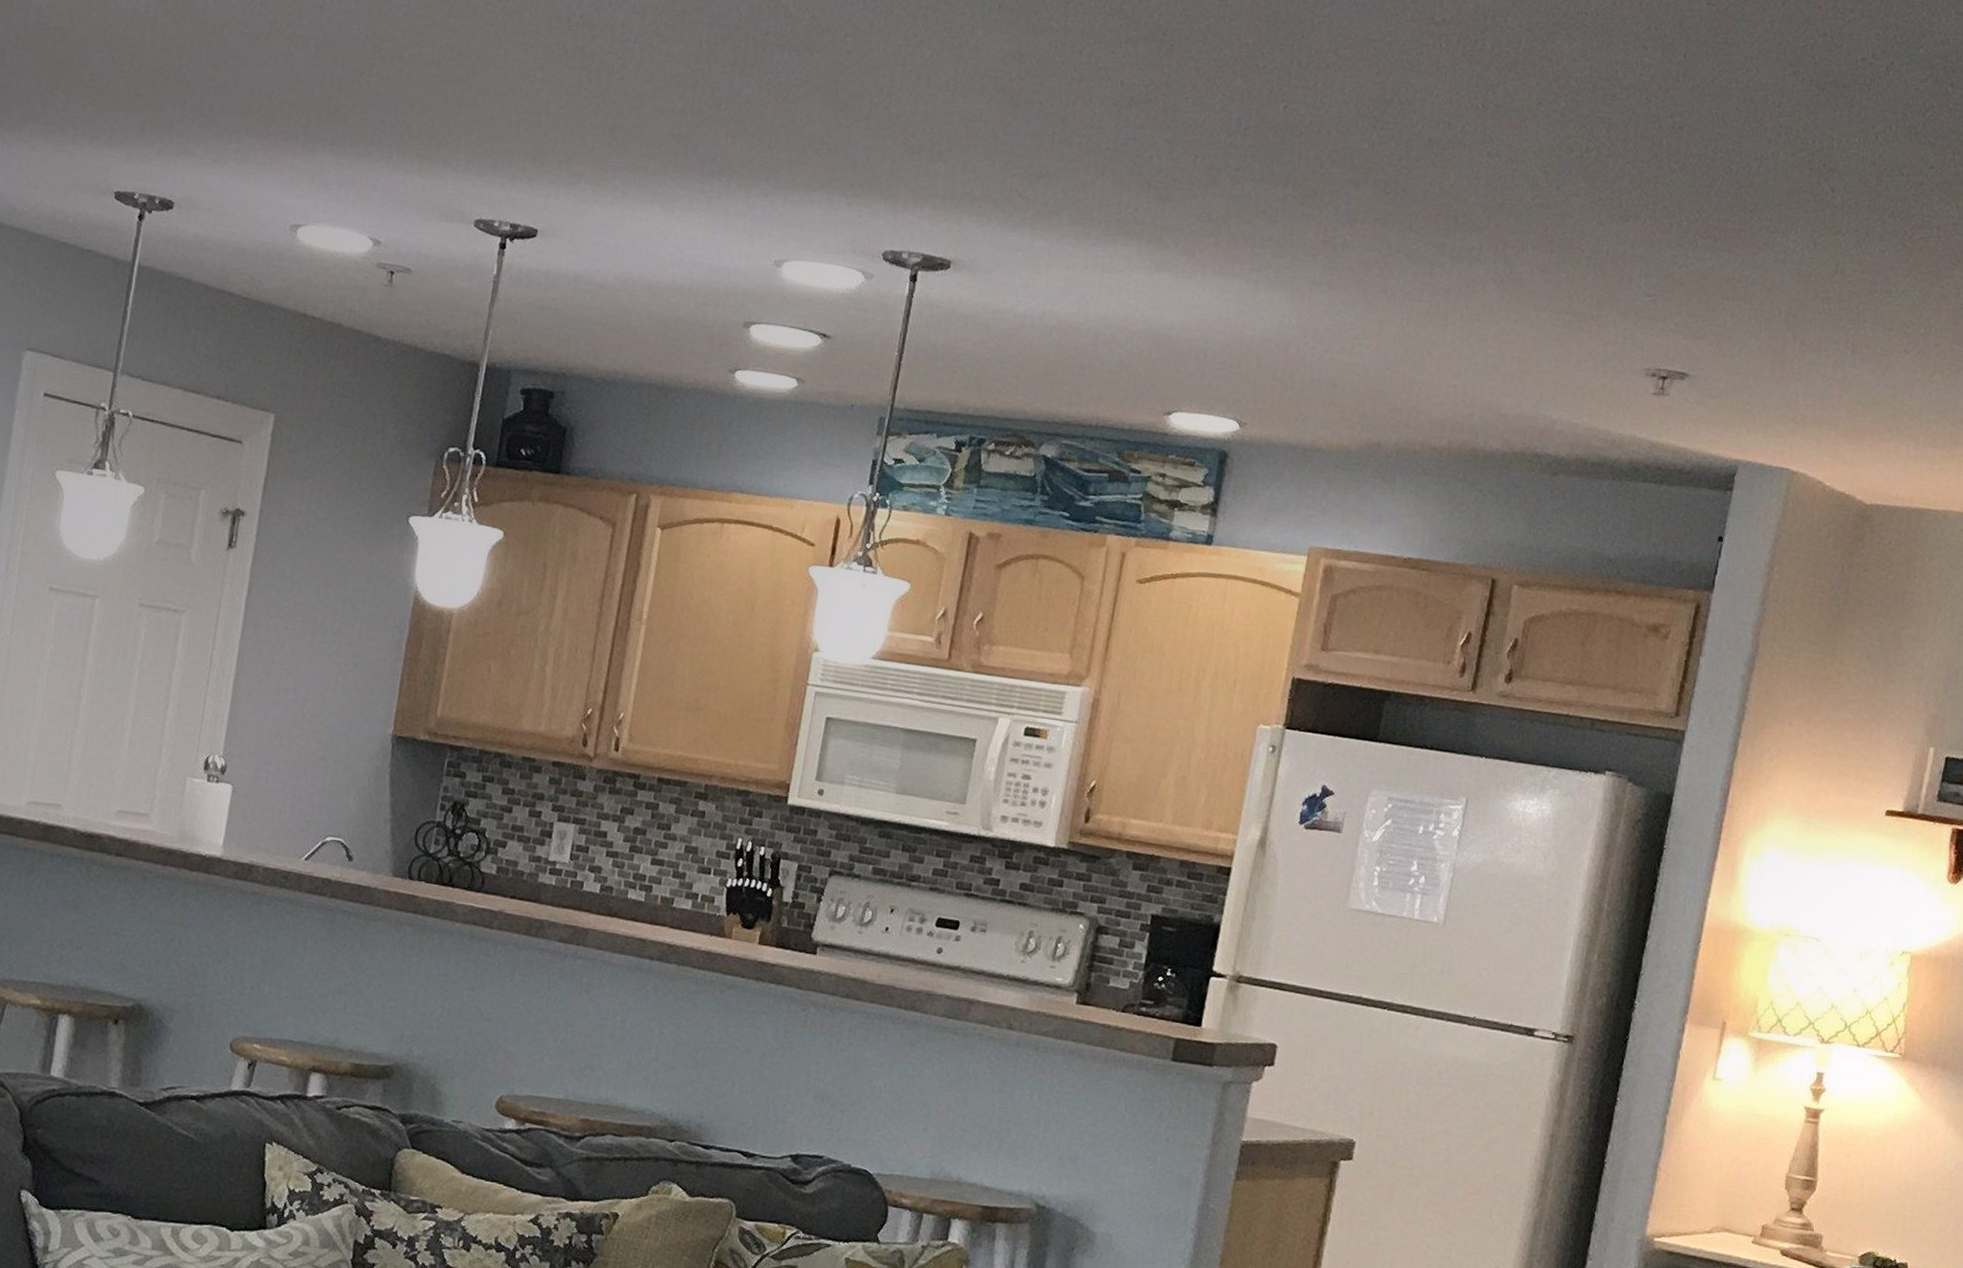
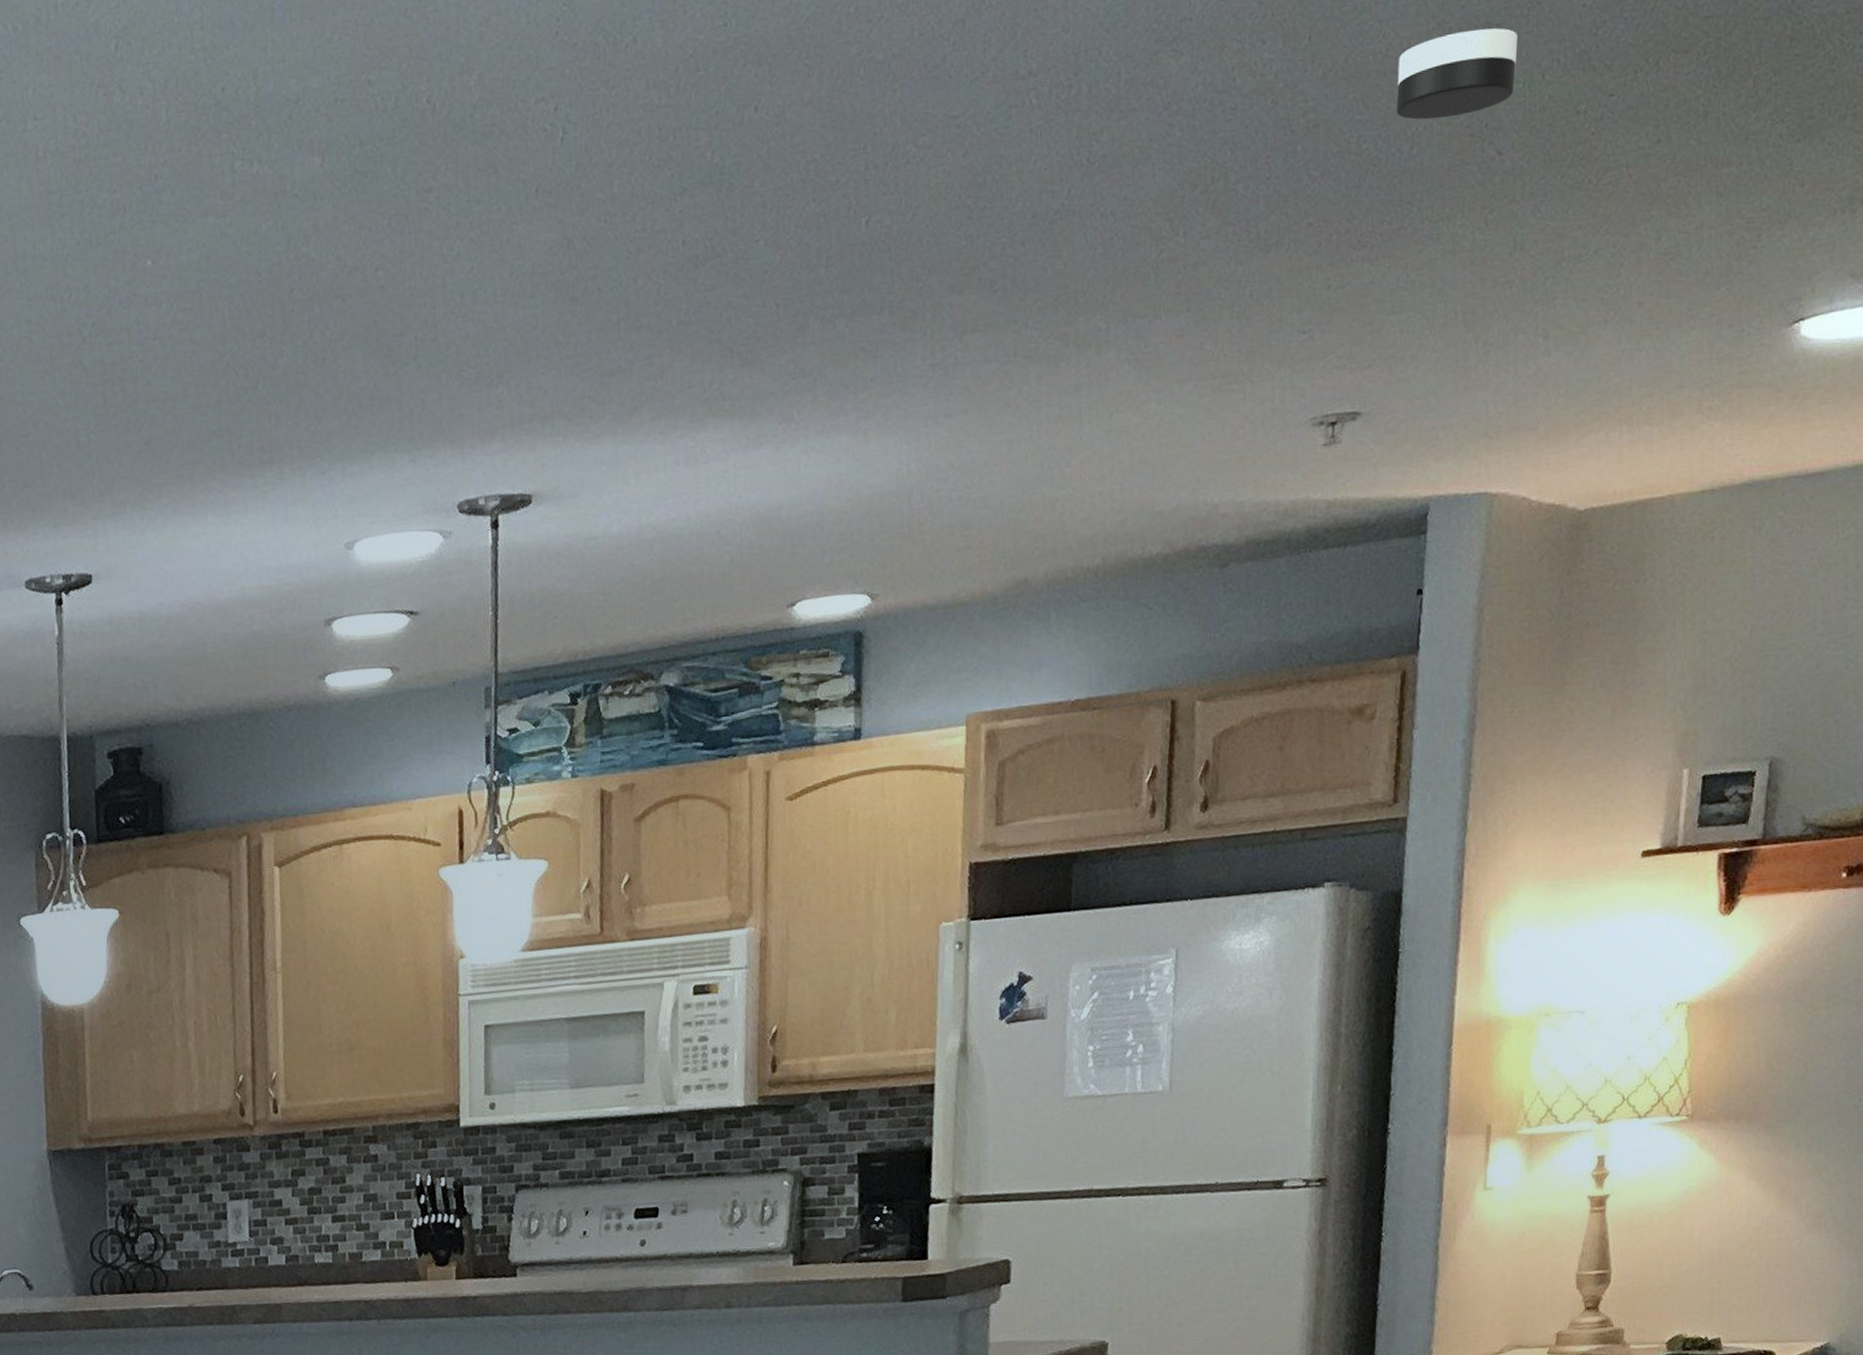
smoke detector: none [1750,82,1859,152] -> present [1396,28,1518,120]

